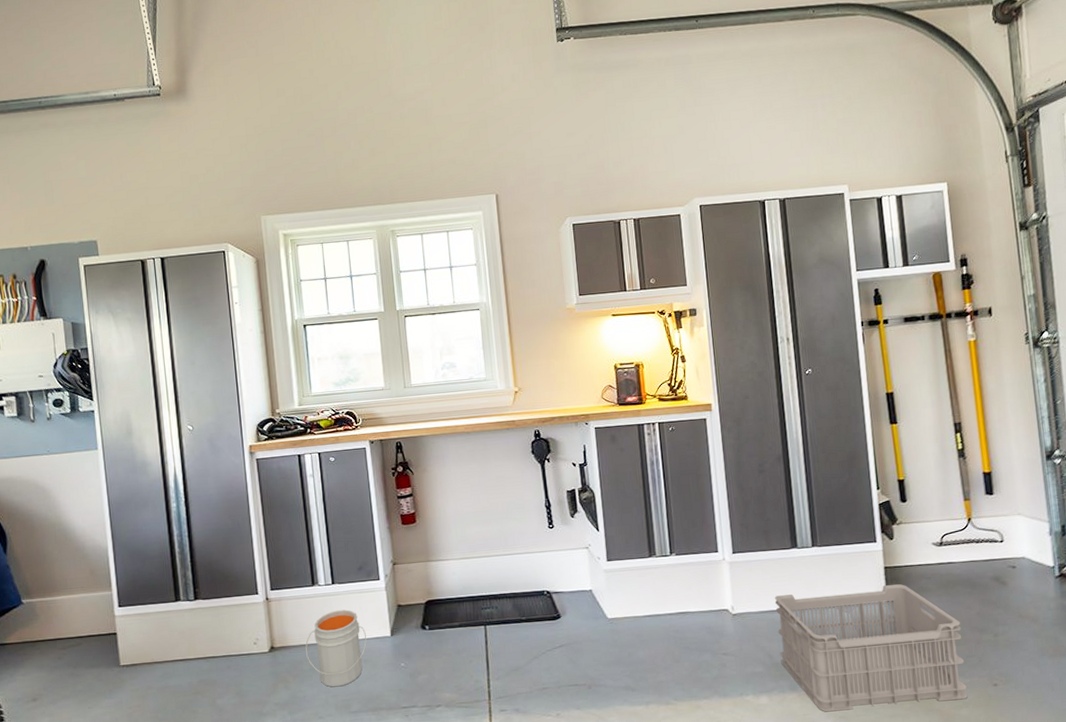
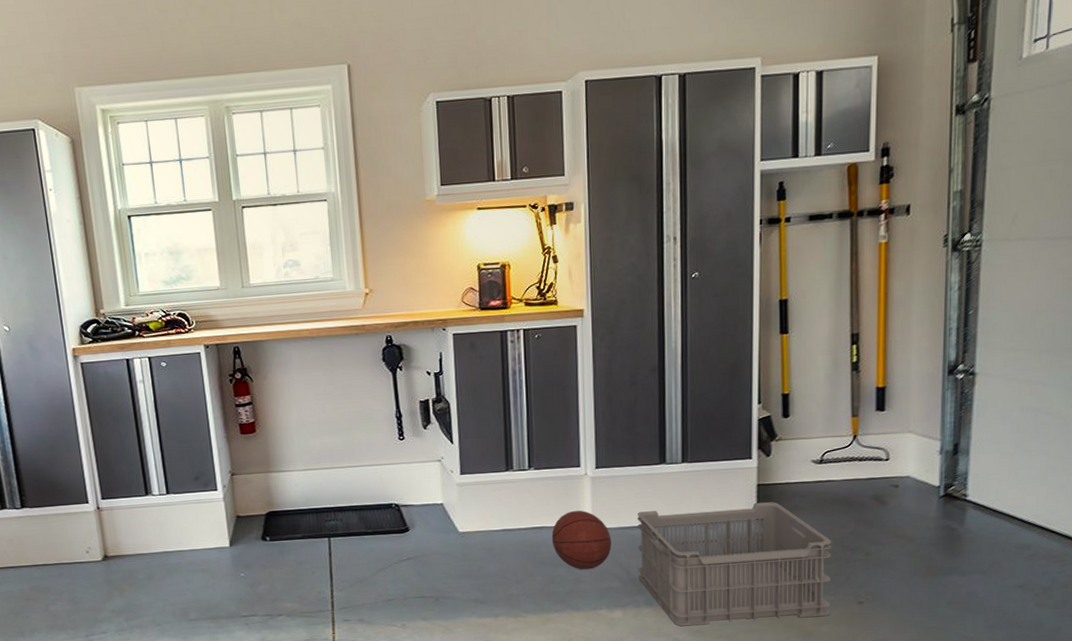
bucket: present [305,609,367,687] -> none [140,520,205,596]
basketball: none [695,595,753,655] -> present [551,510,612,570]

